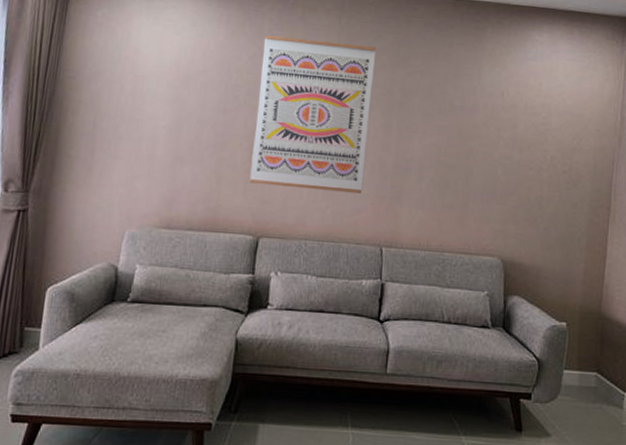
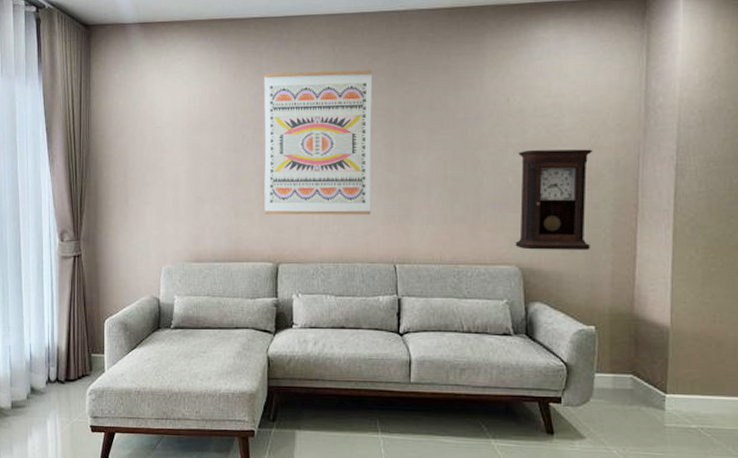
pendulum clock: none [499,145,574,247] -> present [515,149,592,250]

